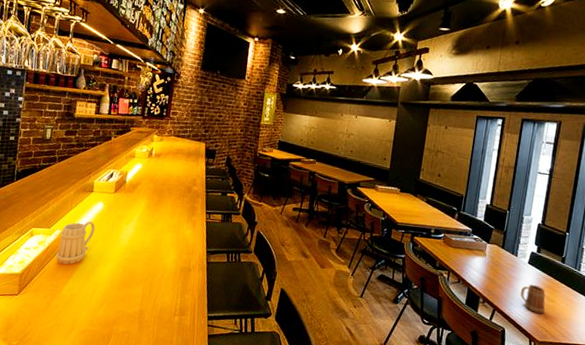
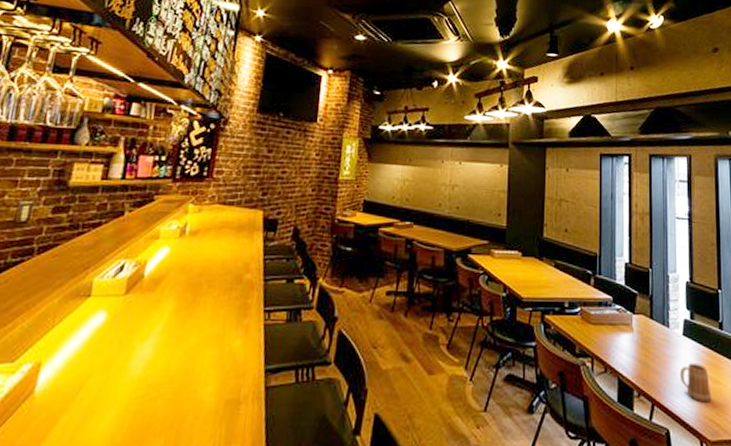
beer mug: present [56,221,96,265] -> none [19,343,91,421]

